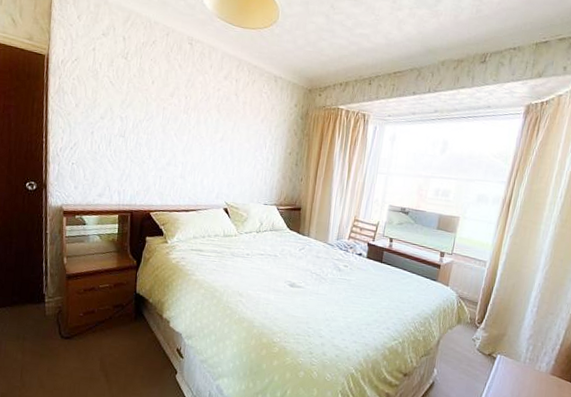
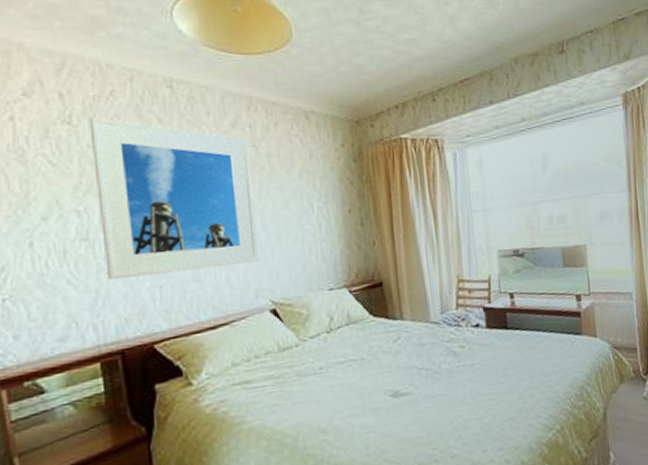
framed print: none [131,56,233,174] -> present [89,117,259,279]

